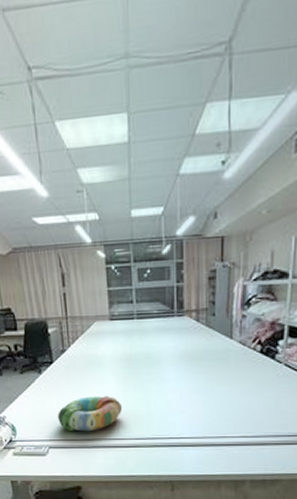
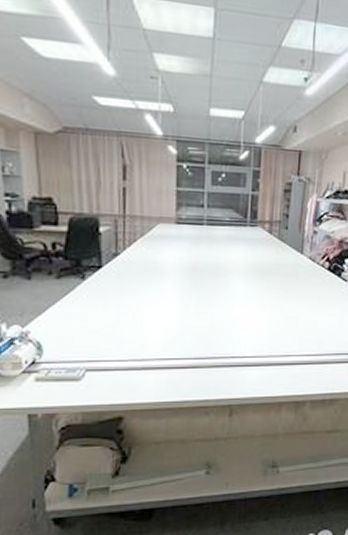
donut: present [58,396,123,432] -> none [102,309,182,351]

